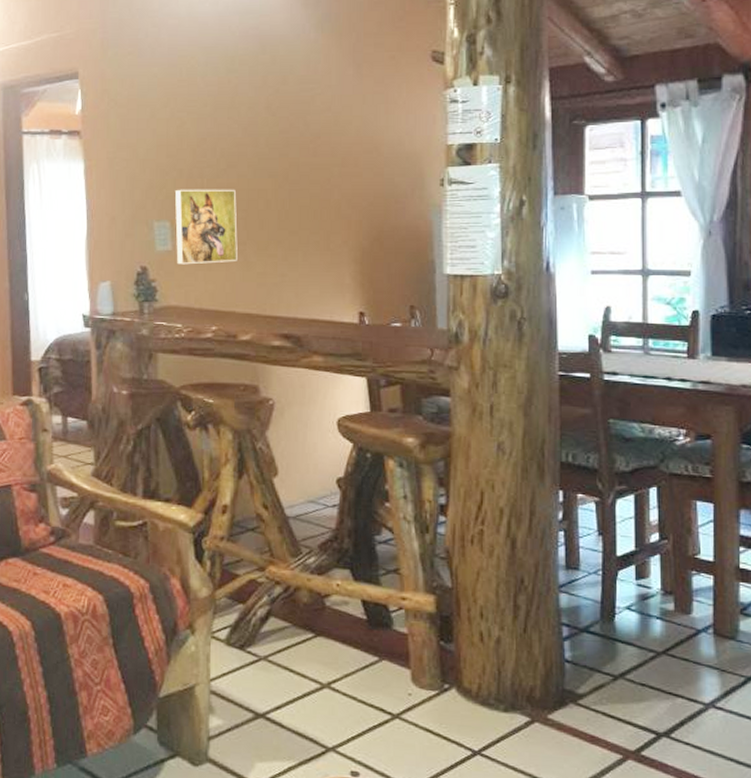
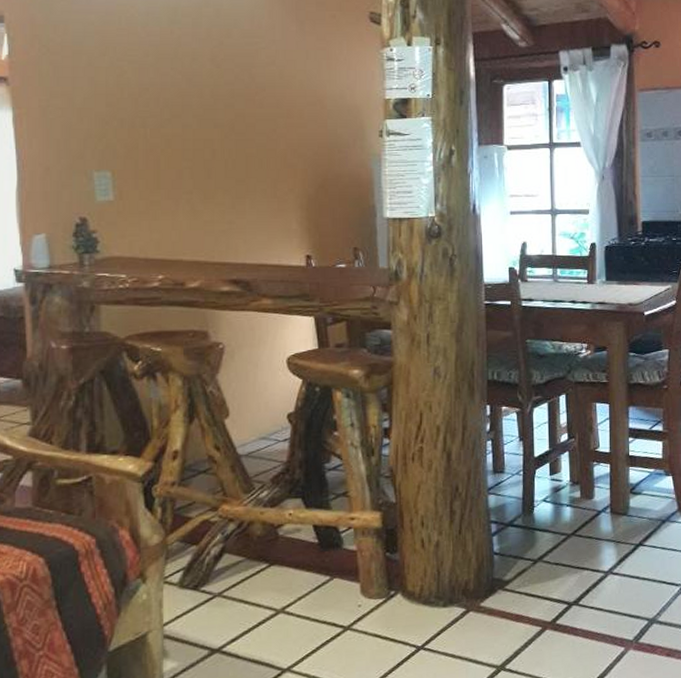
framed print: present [174,189,238,265] -> none [115,139,184,215]

